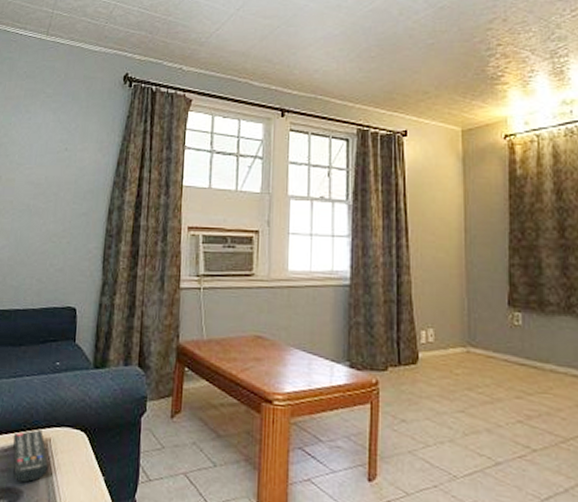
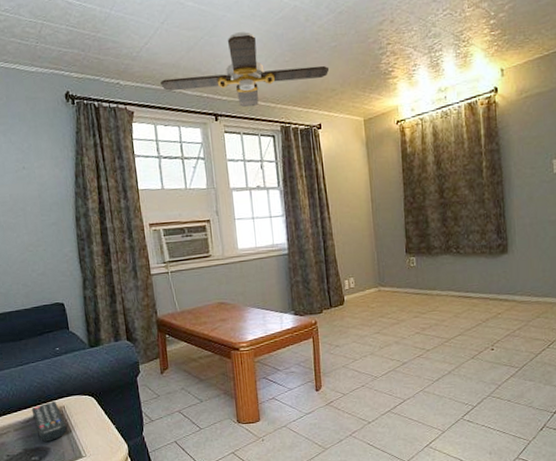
ceiling fan: none [226,23,423,105] -> present [160,32,330,108]

